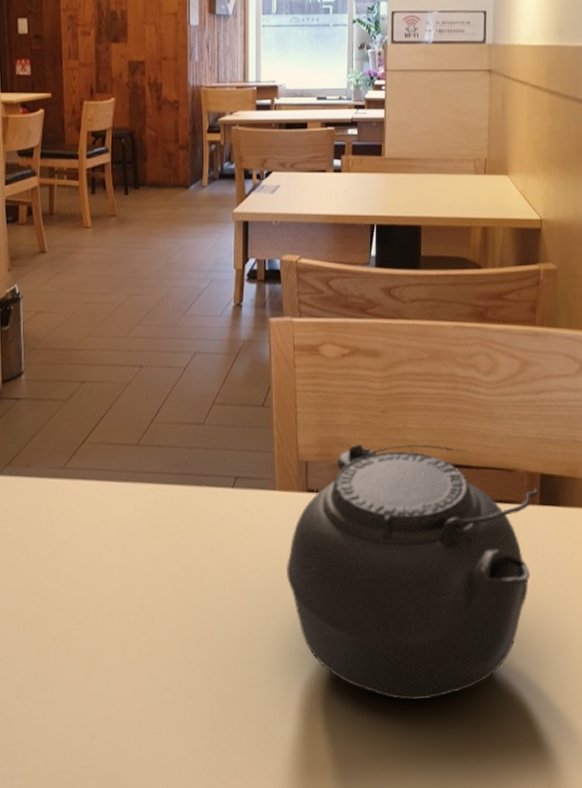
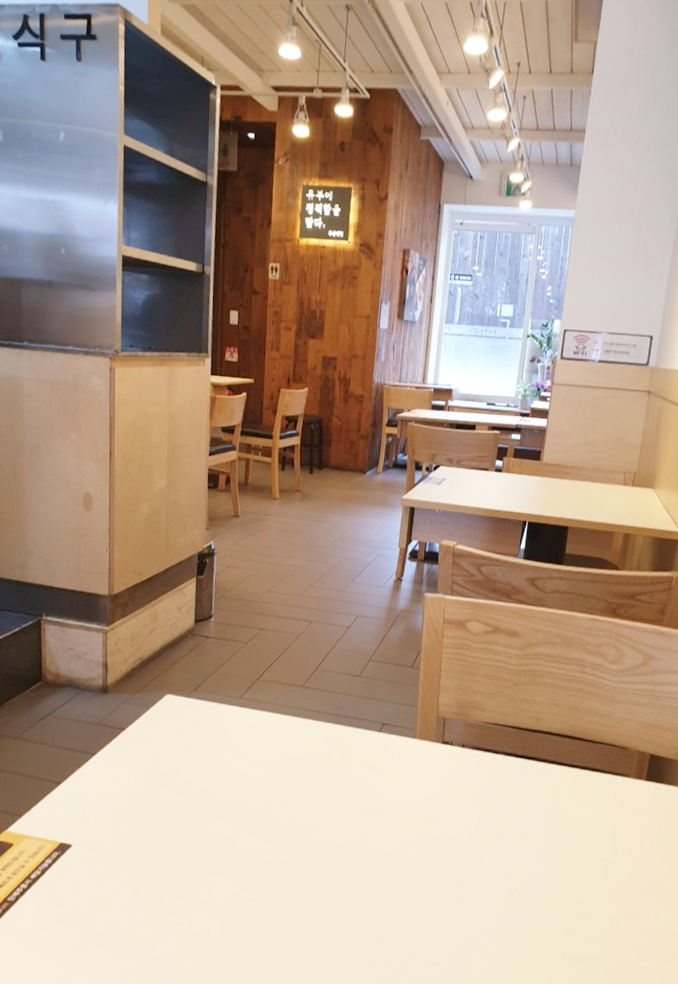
teapot: present [286,444,539,701] -> none [417,709,647,926]

